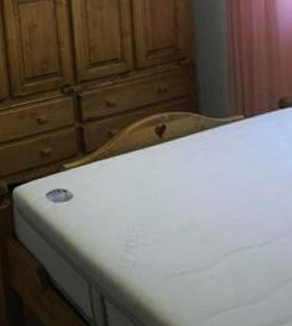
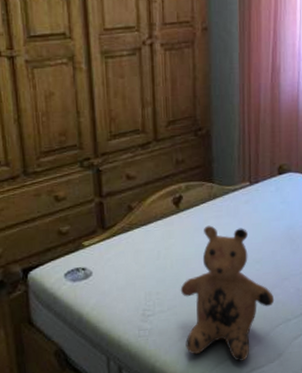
teddy bear: none [166,158,283,315] -> present [180,225,275,362]

